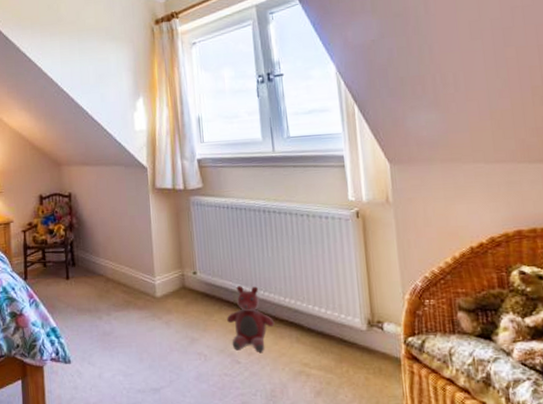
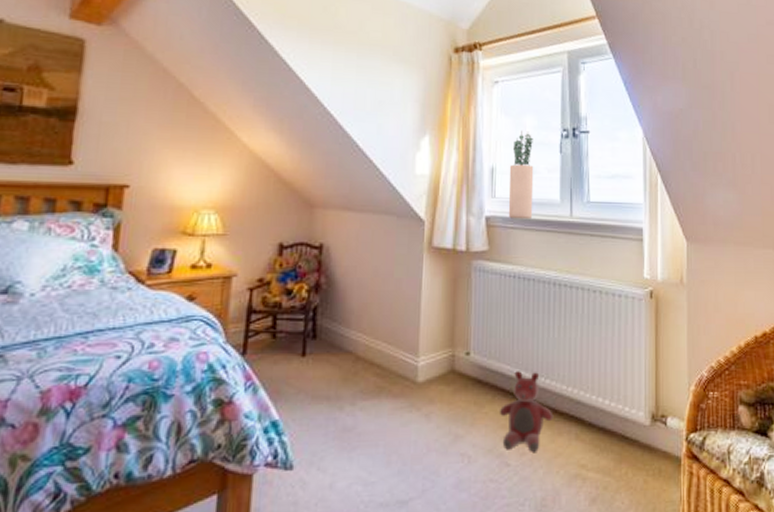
vase: none [213,81,239,159] -> present [508,130,534,220]

